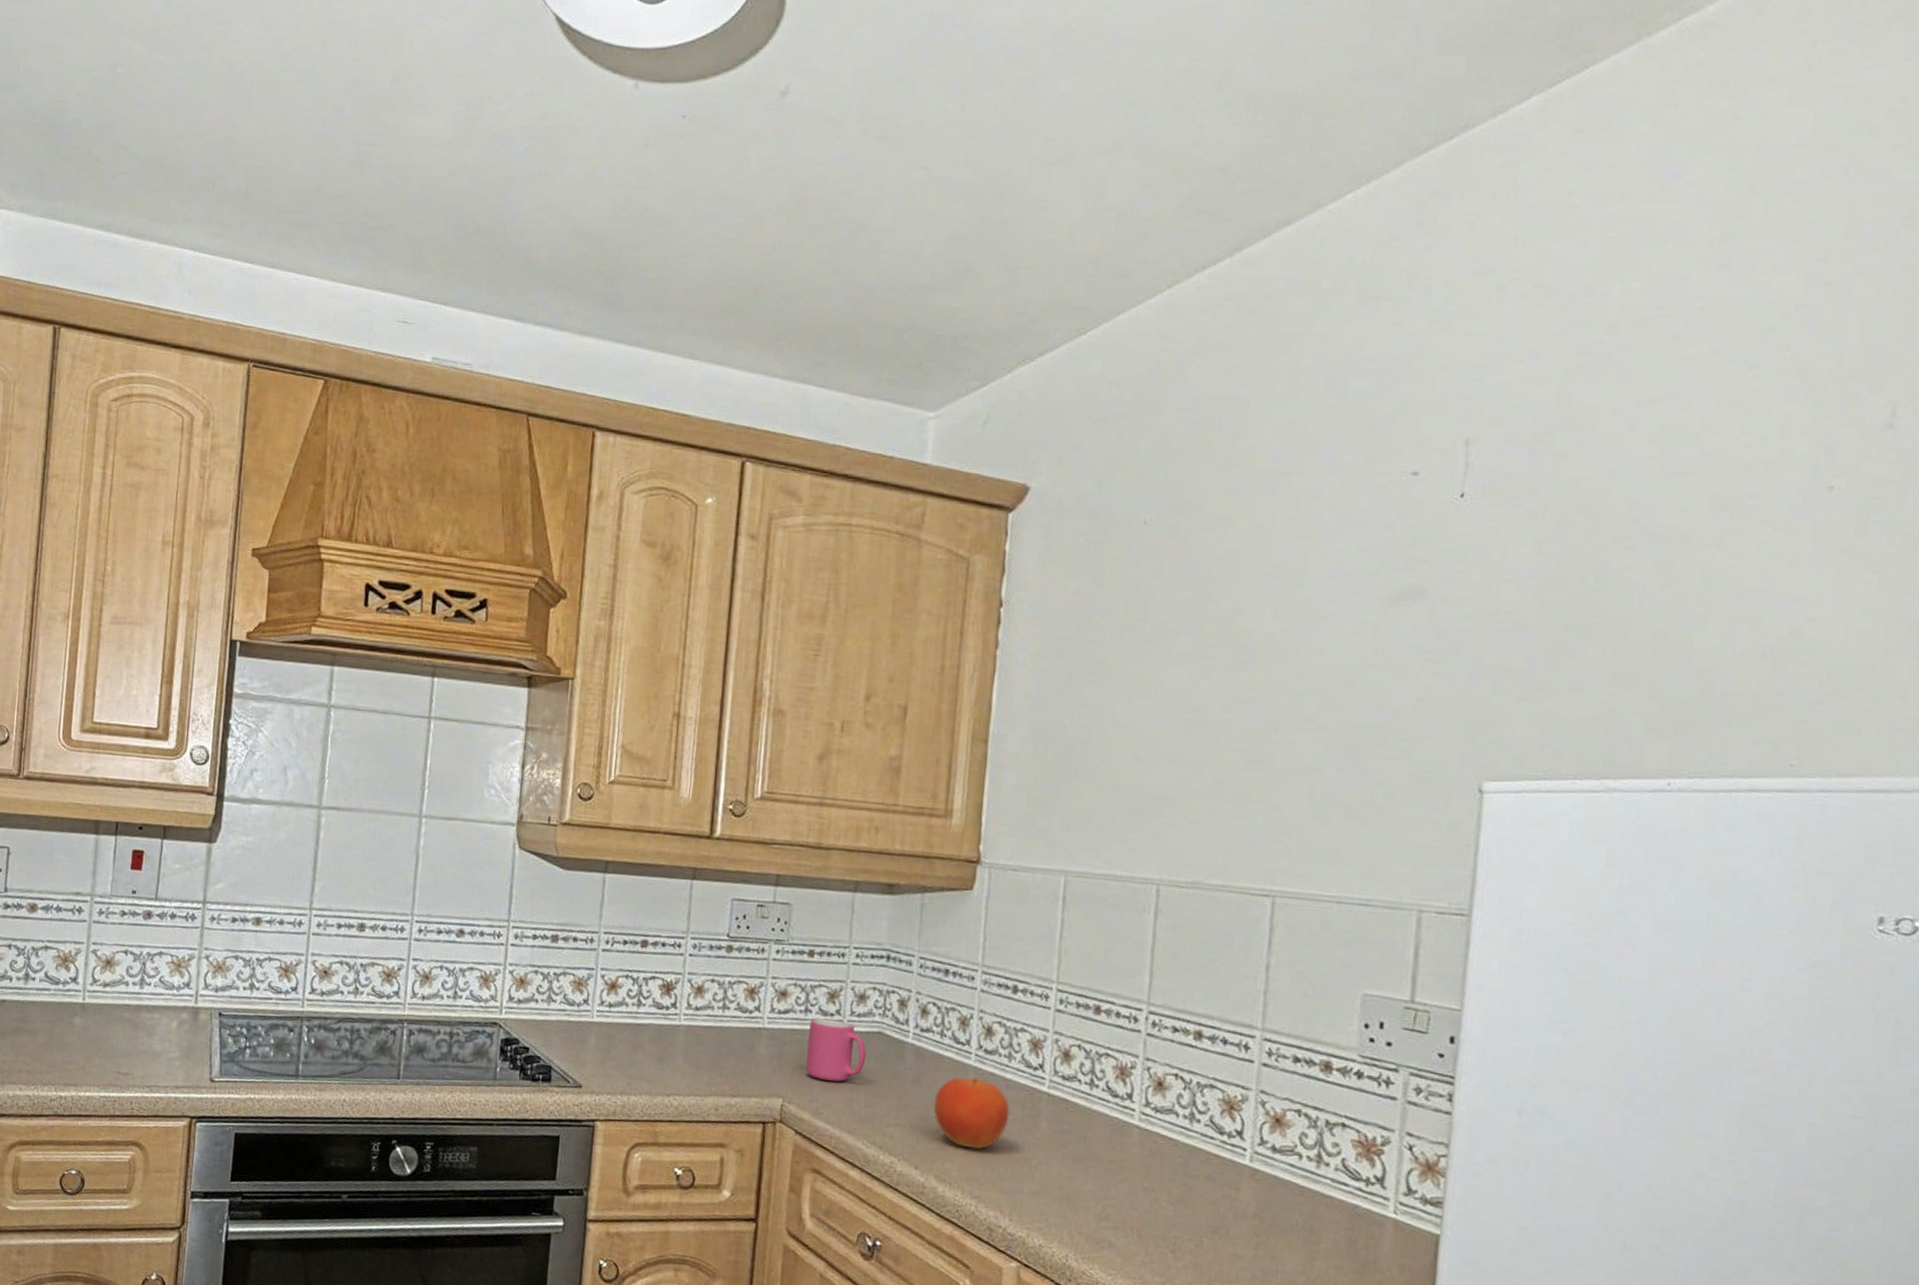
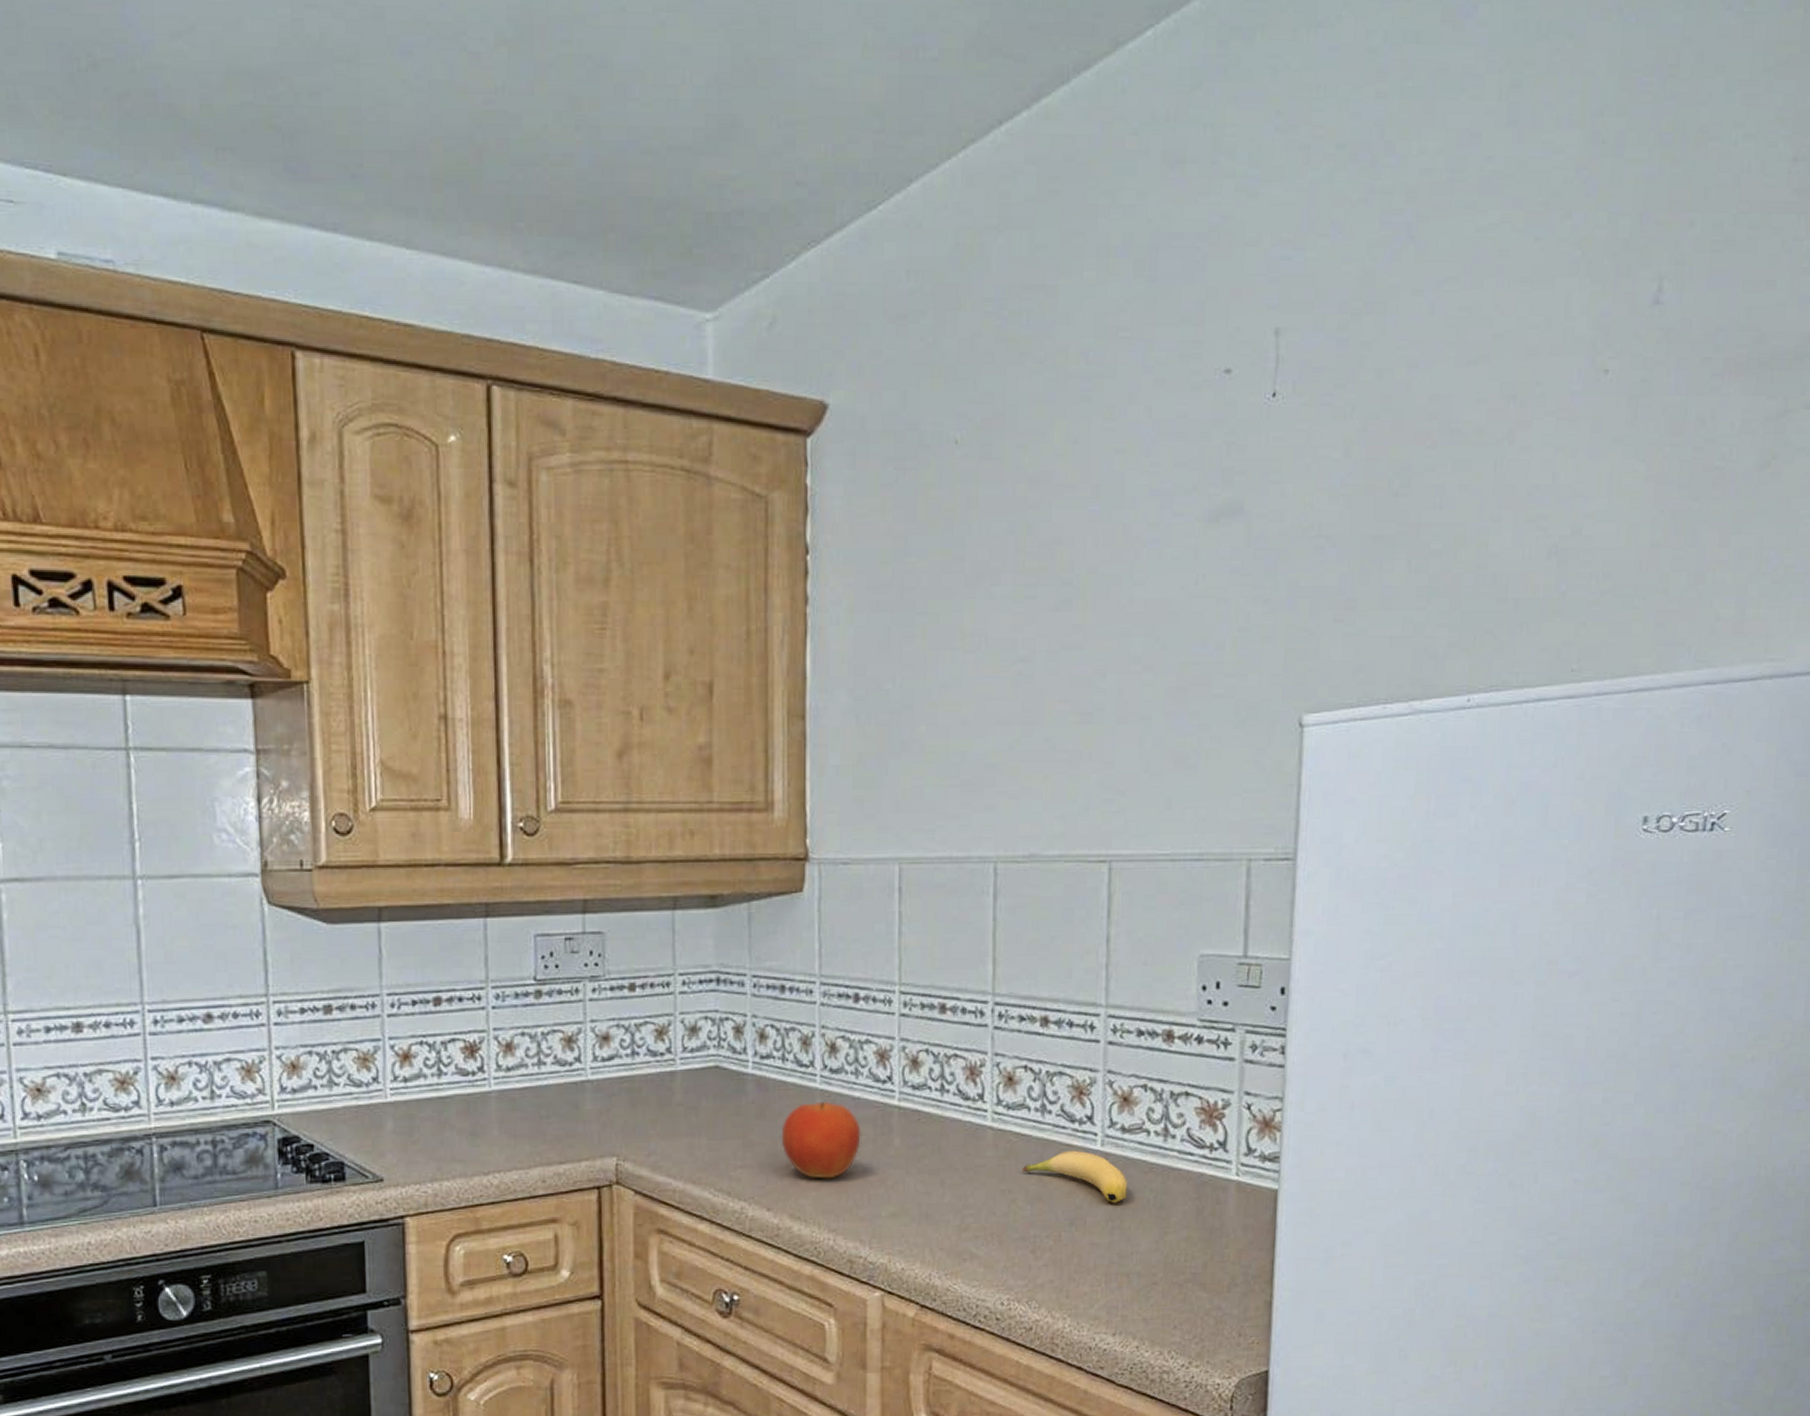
mug: present [806,1018,867,1082] -> none [639,1059,704,1129]
banana: none [1166,1160,1276,1220] -> present [1021,1150,1127,1204]

